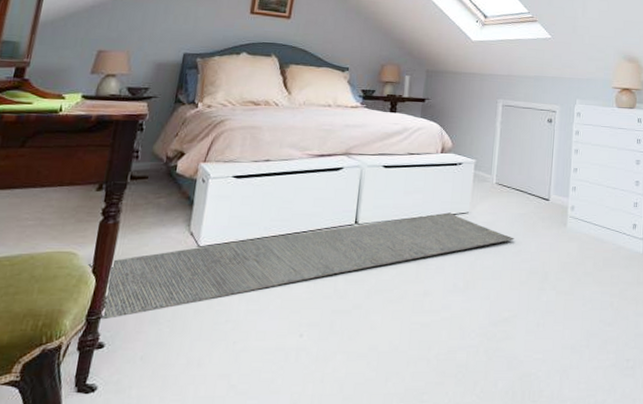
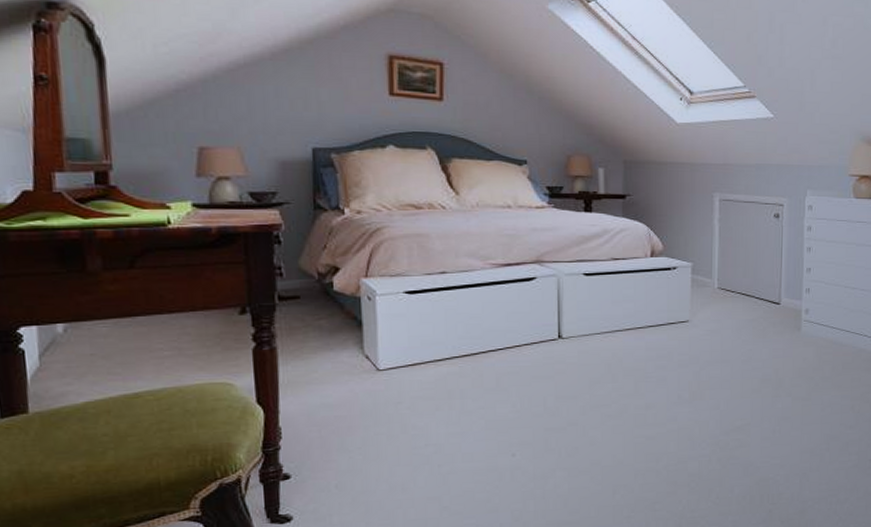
rug: present [88,212,514,320] -> none [250,321,743,451]

